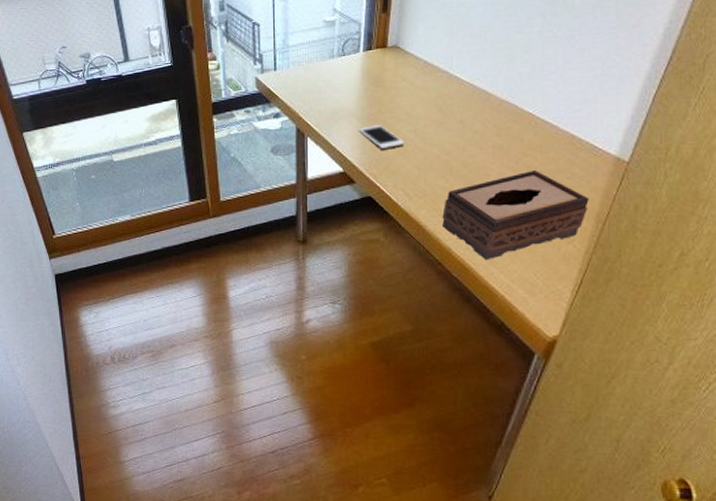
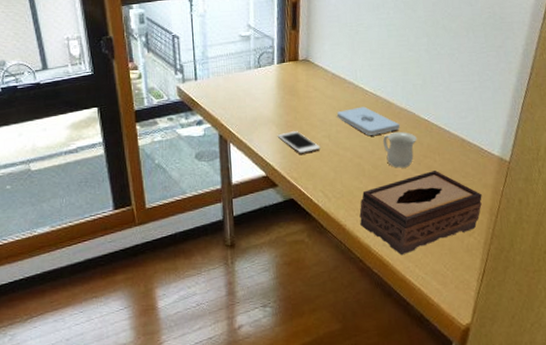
notepad: none [425,98,499,130] -> present [336,106,401,135]
mug: none [476,127,517,167] -> present [382,132,417,168]

